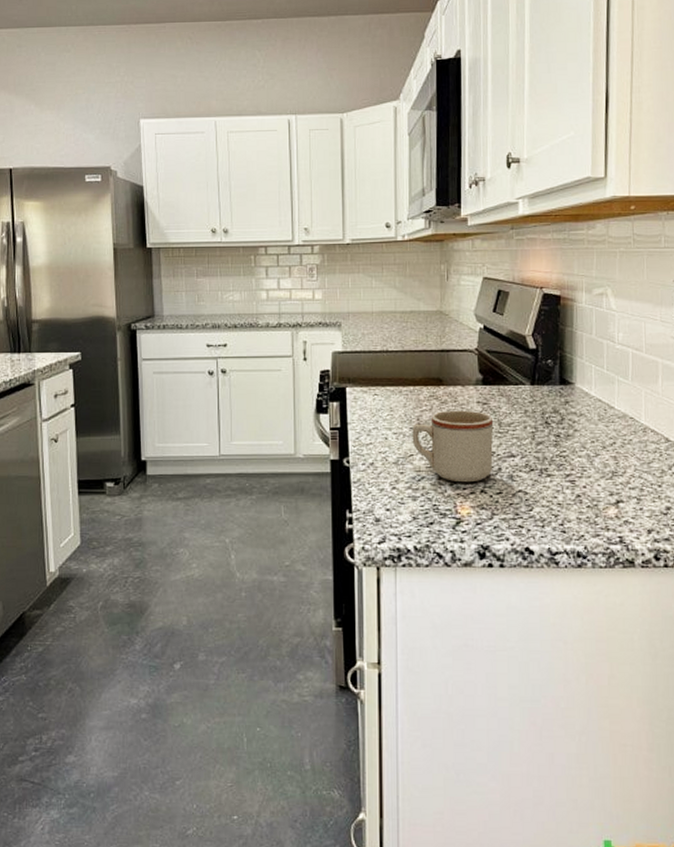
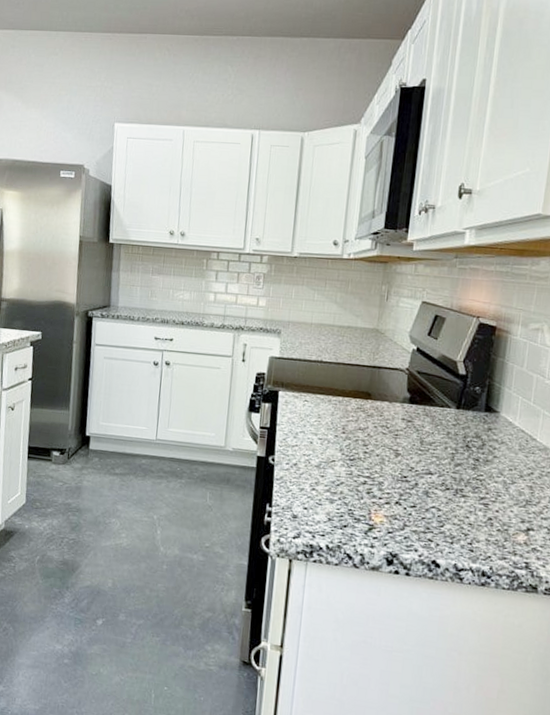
mug: present [412,410,494,483] -> none [335,423,416,493]

